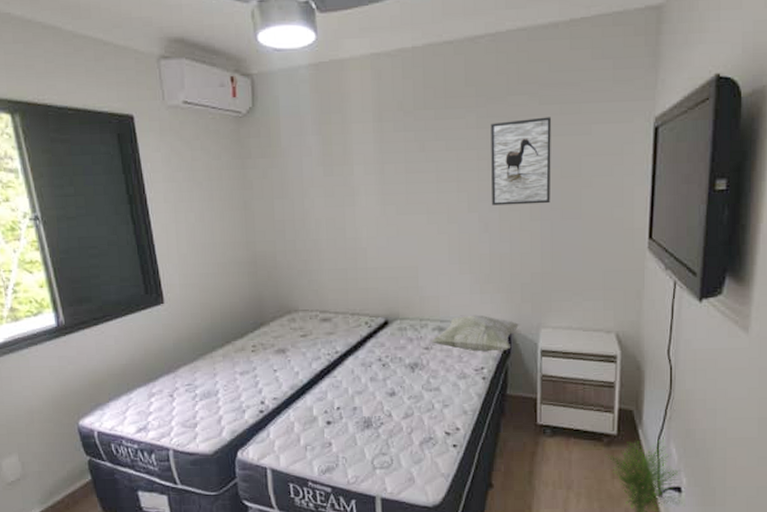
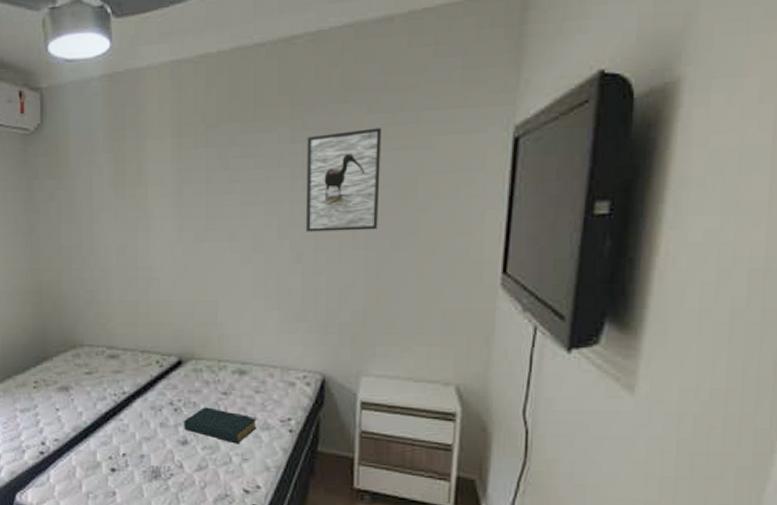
hardback book: none [391,361,455,393] -> present [184,407,257,444]
decorative pillow: present [432,314,520,352] -> none [231,357,336,401]

